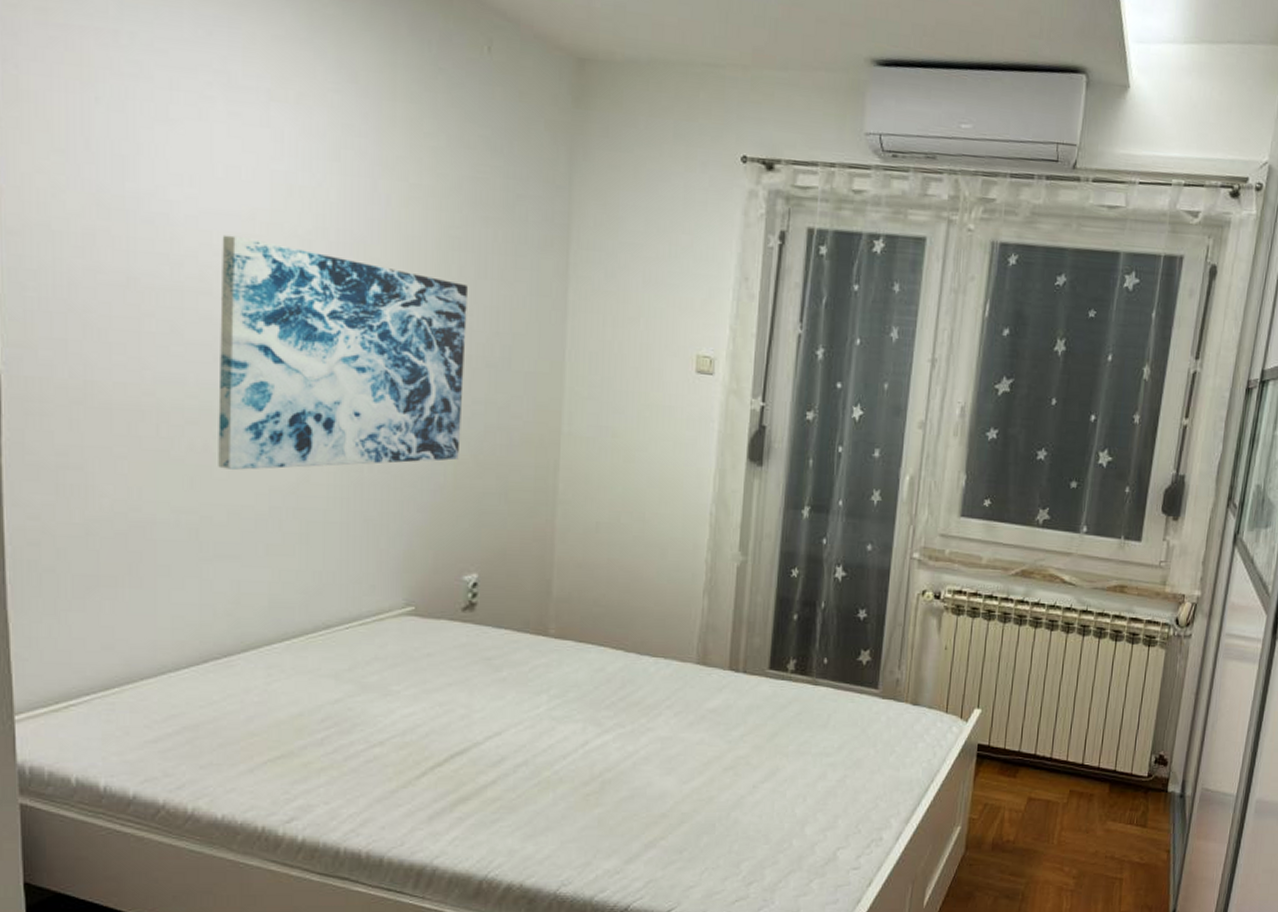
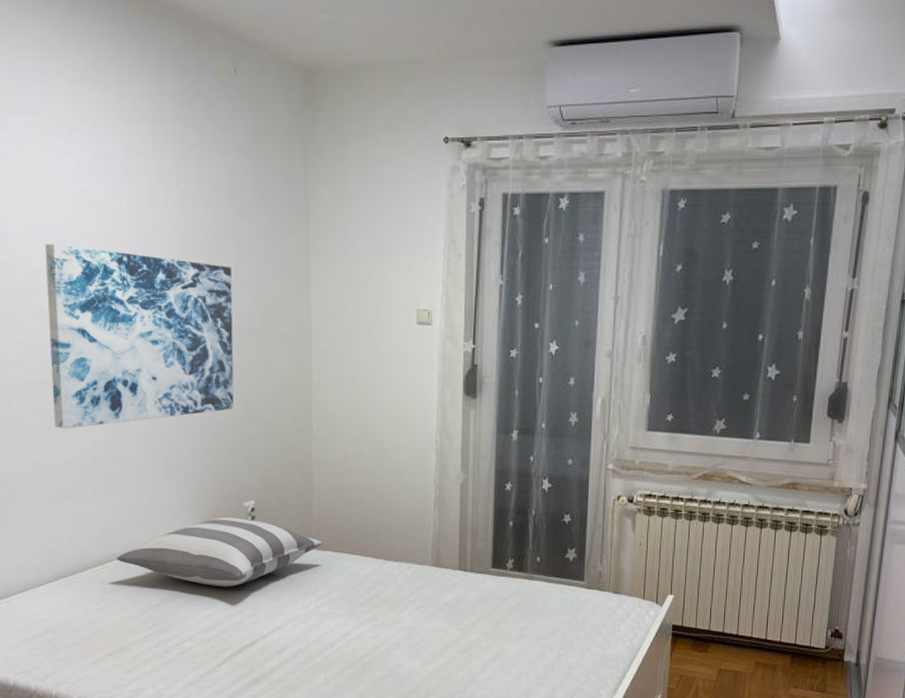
pillow: none [290,592,561,680] -> present [117,516,322,587]

